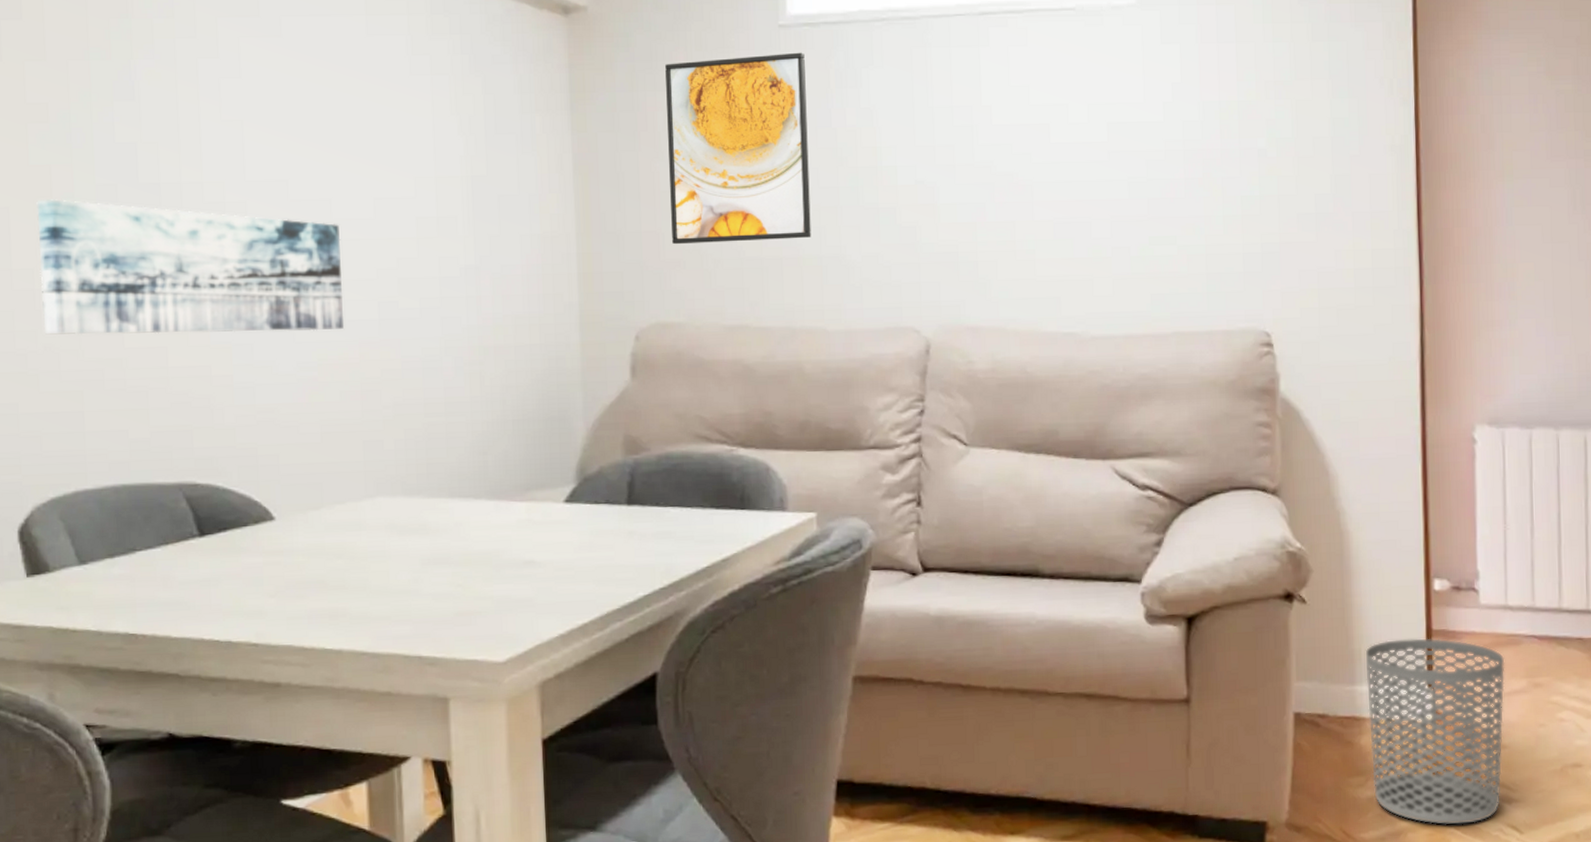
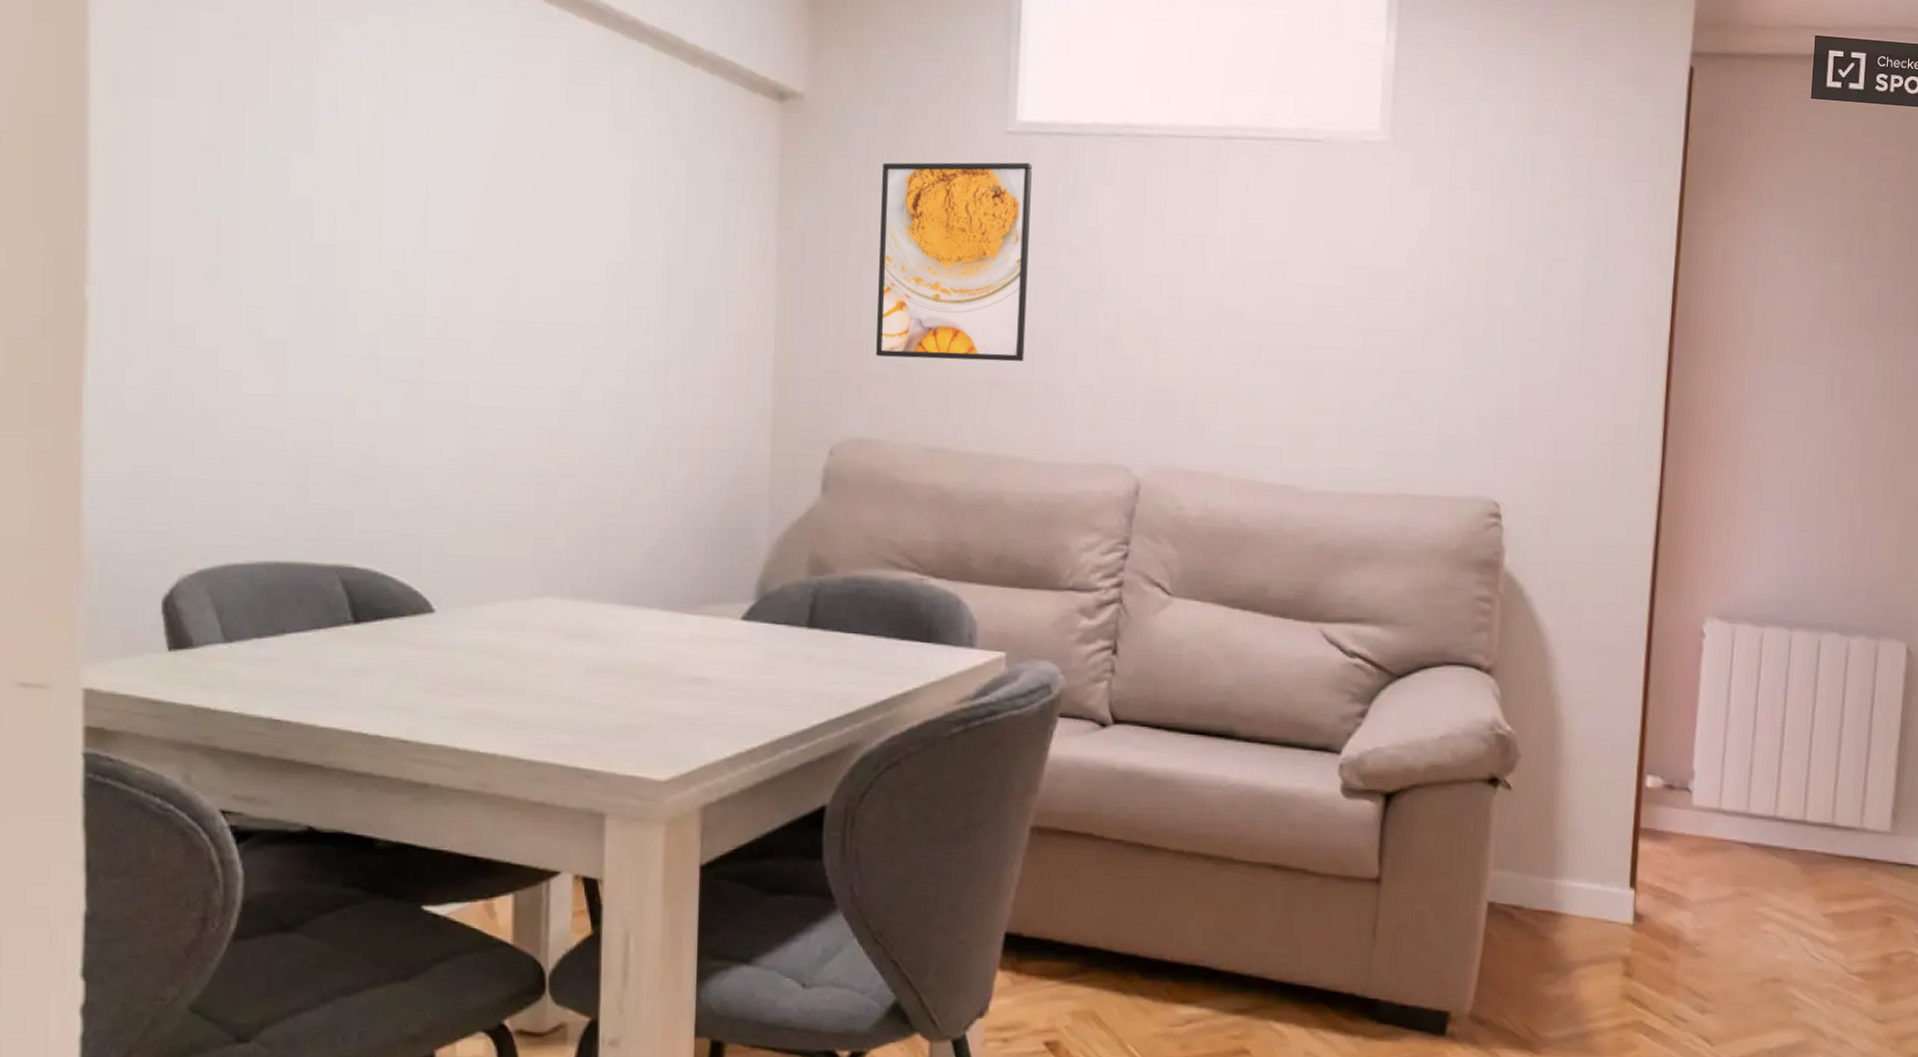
wall art: present [36,199,345,335] -> none [201,251,524,417]
waste bin: present [1365,638,1505,825] -> none [1563,835,1713,1031]

